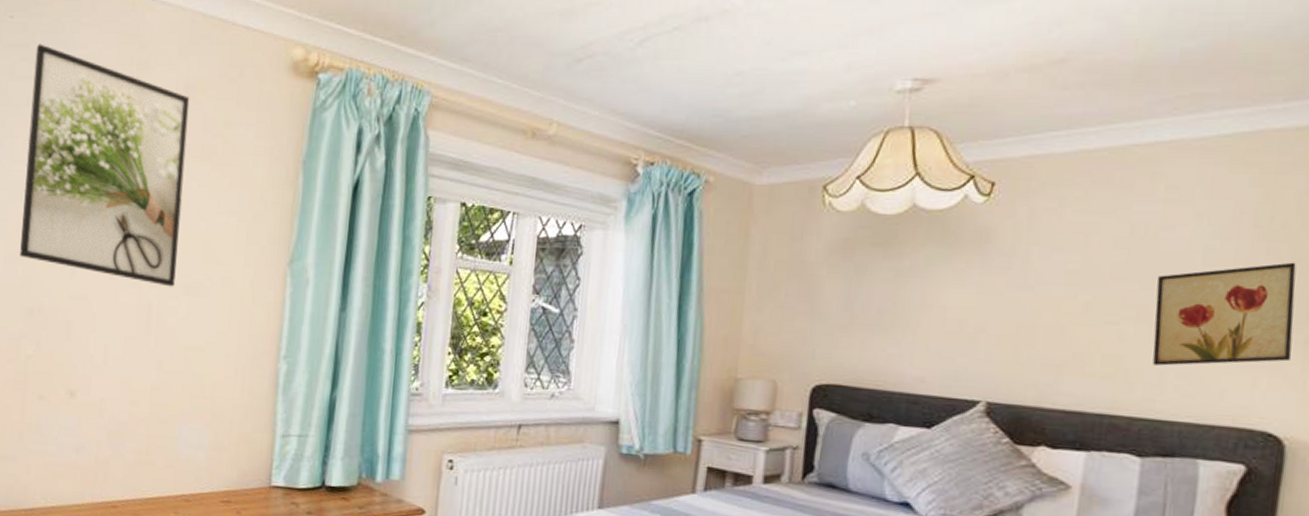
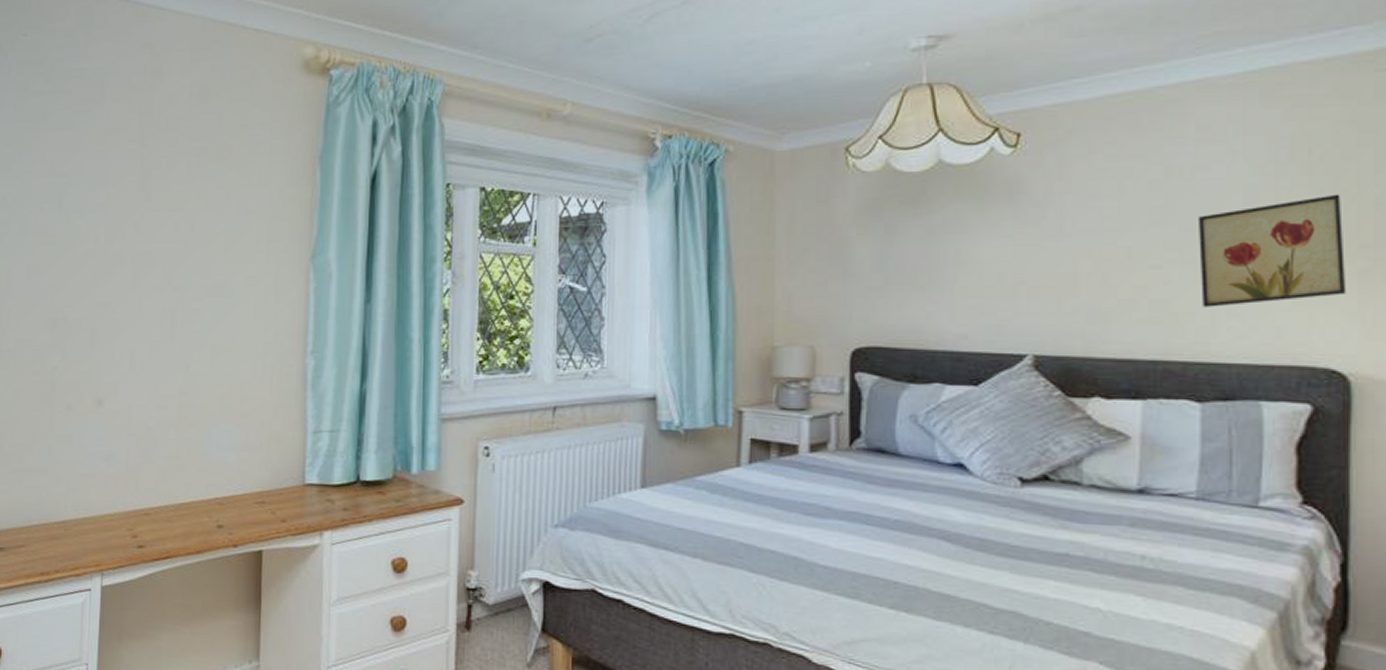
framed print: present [20,44,190,287] -> none [42,59,204,289]

